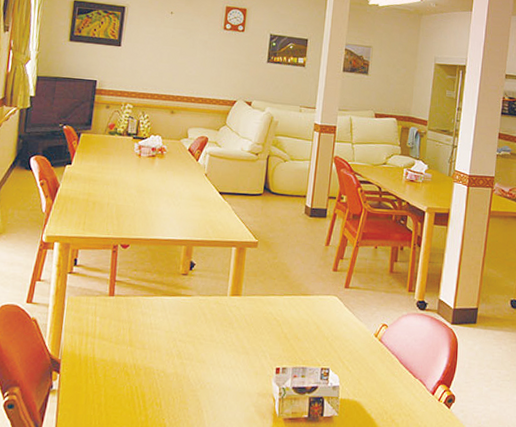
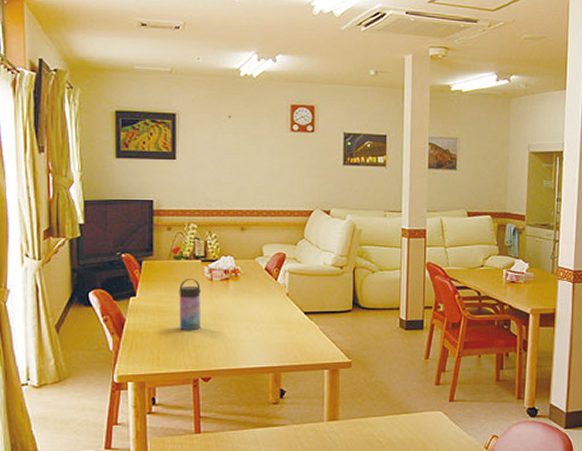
water bottle: none [107,153,130,200] -> present [179,279,201,330]

